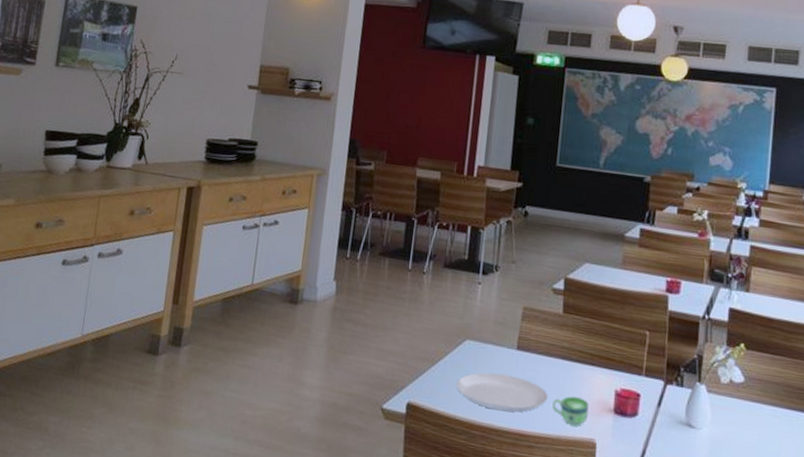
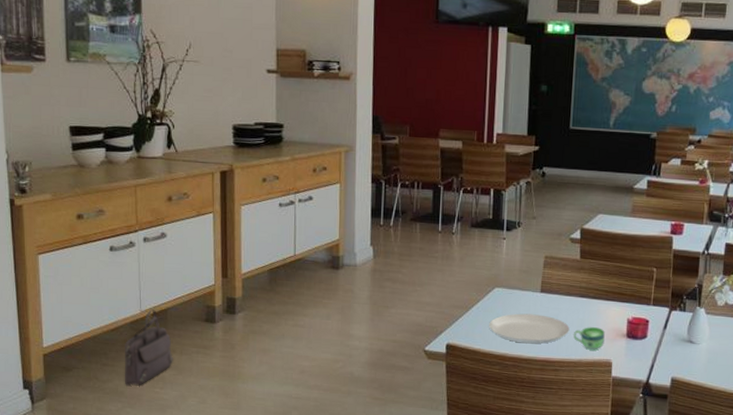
handbag: none [51,334,108,422] -> present [125,309,174,386]

